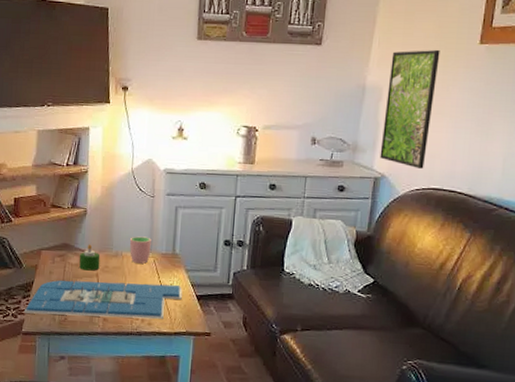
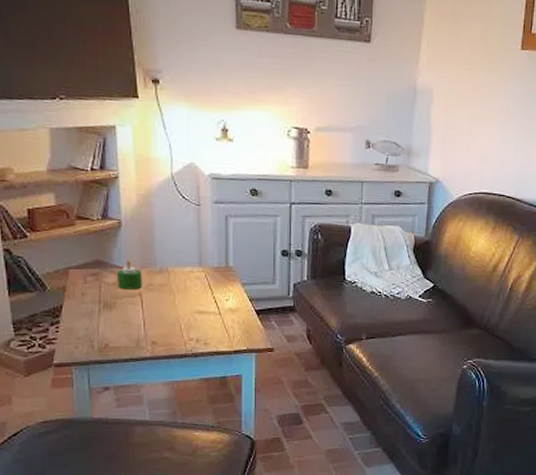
board game: present [23,280,183,319] -> none [53,300,240,342]
cup: present [129,236,151,264] -> none [175,249,201,279]
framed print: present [380,49,440,169] -> none [433,53,486,173]

